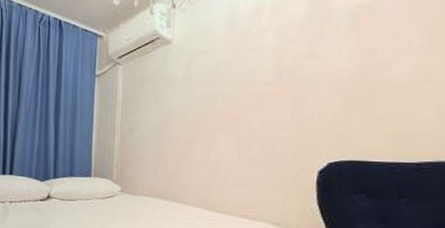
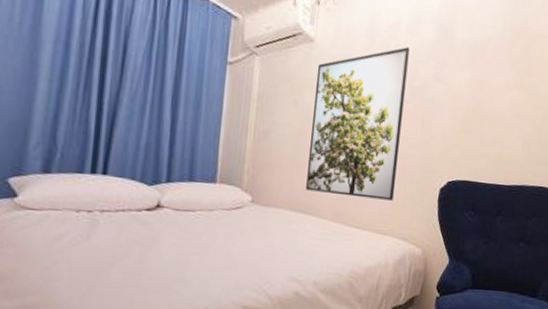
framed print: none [169,29,275,186] -> present [306,47,410,201]

